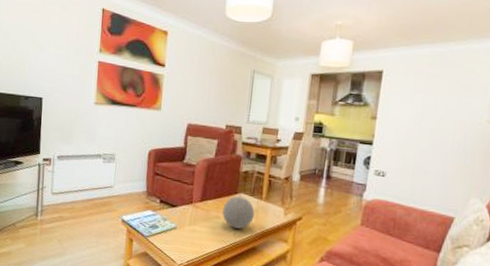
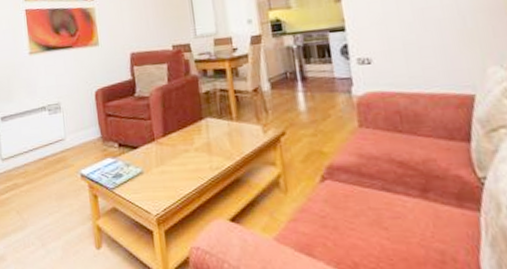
decorative ball: present [222,196,255,229] -> none [190,121,229,160]

